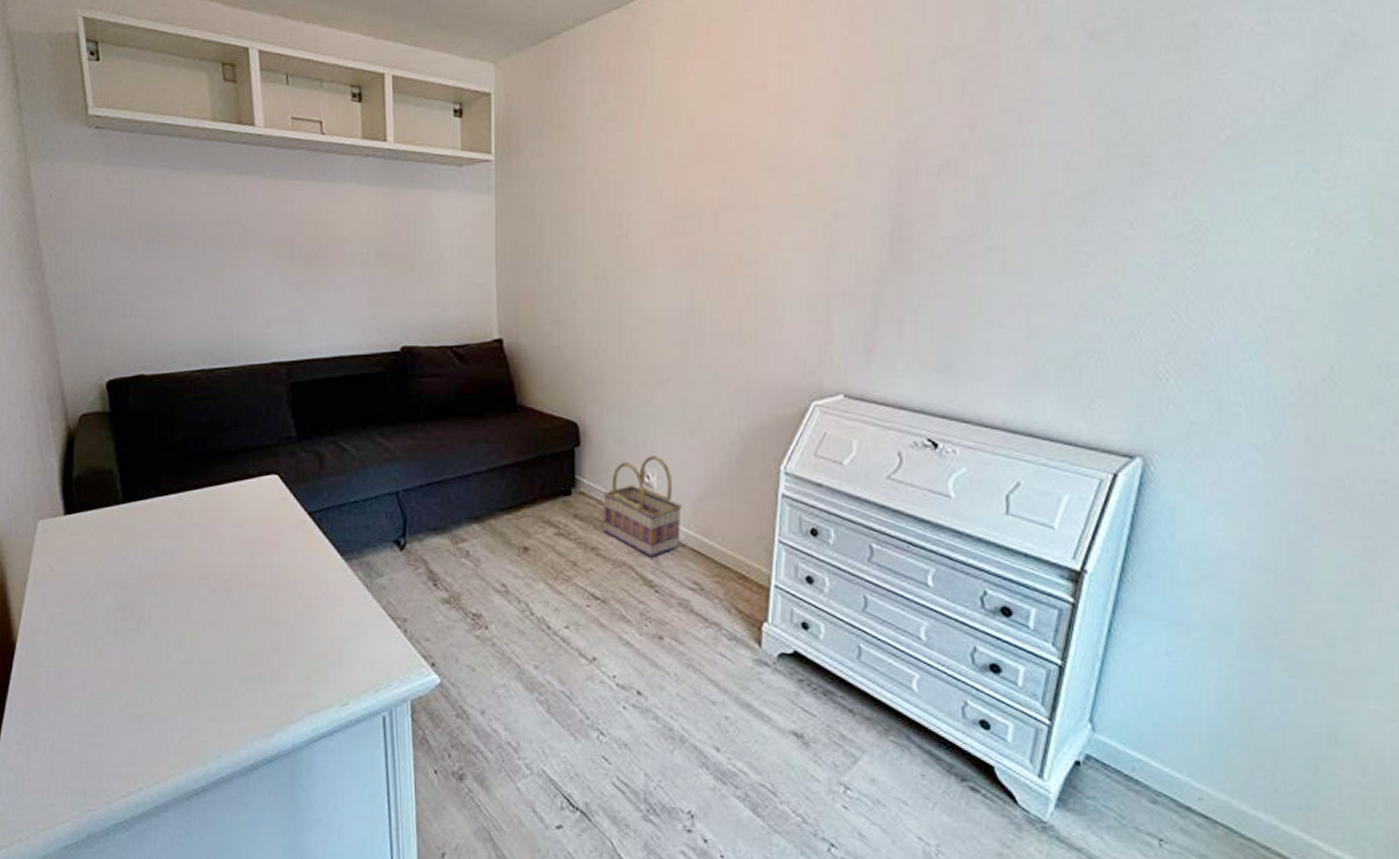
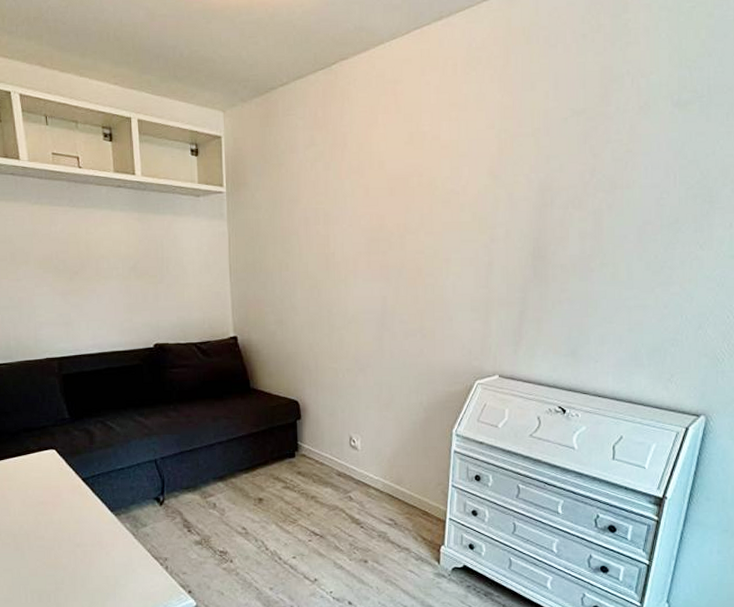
basket: present [603,456,682,557] -> none [320,425,380,501]

